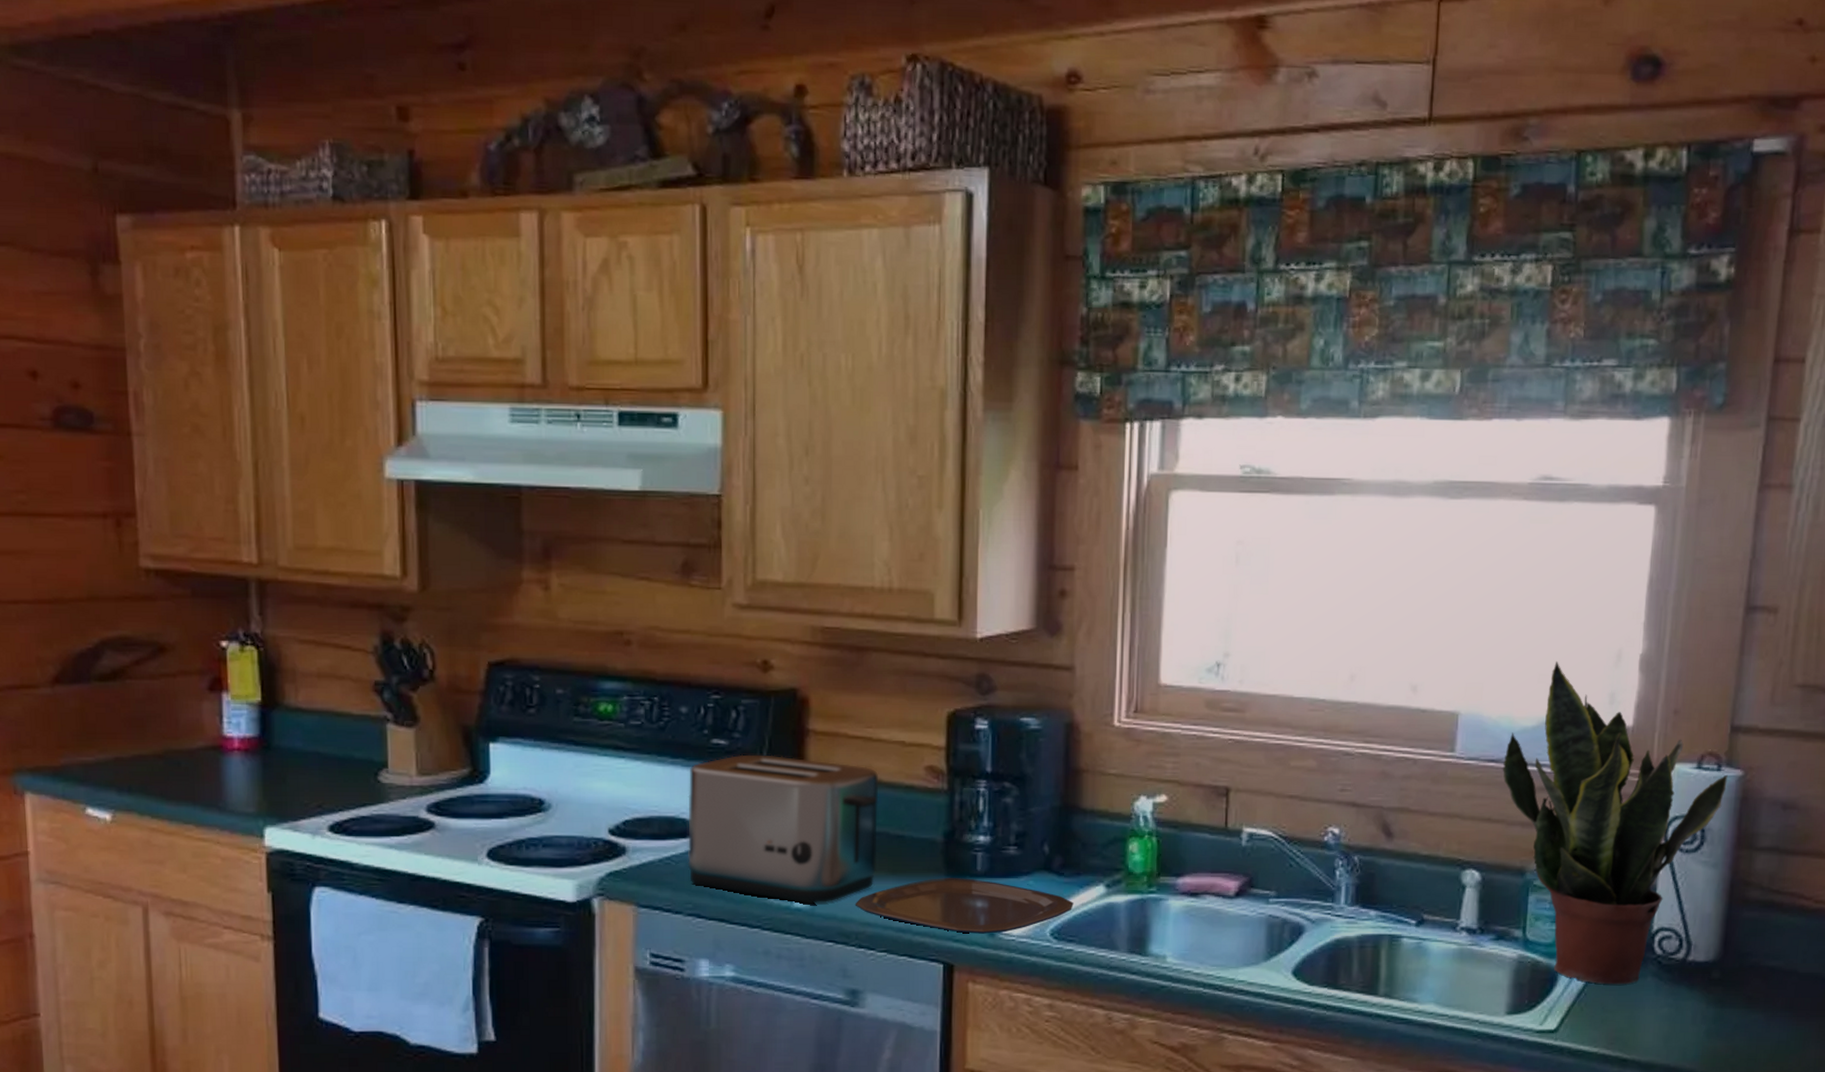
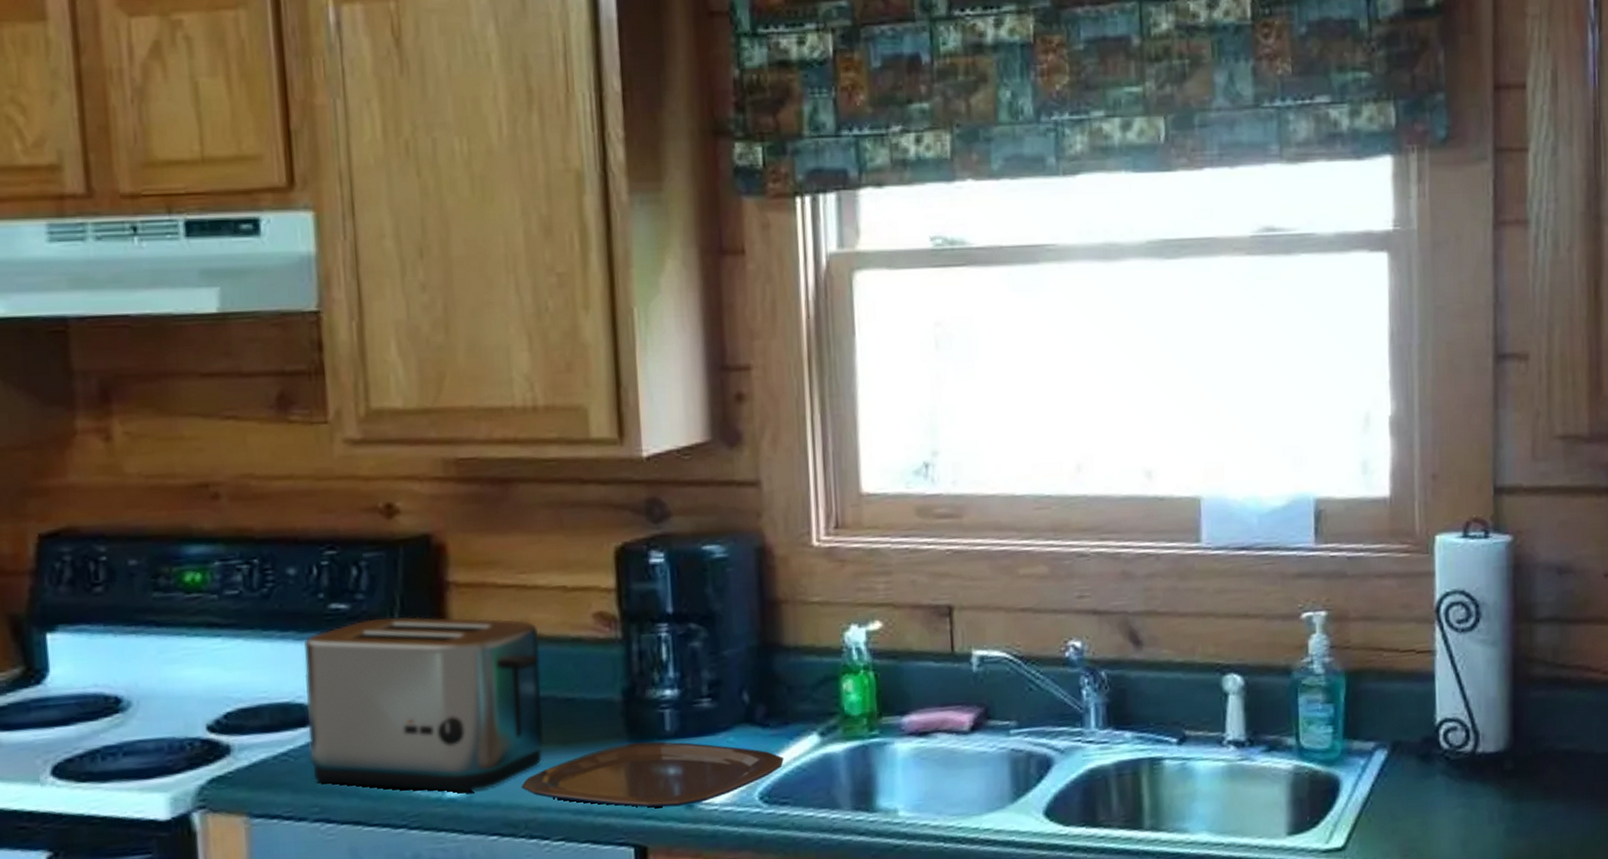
potted plant: present [1503,661,1728,985] -> none [1255,431,1497,789]

